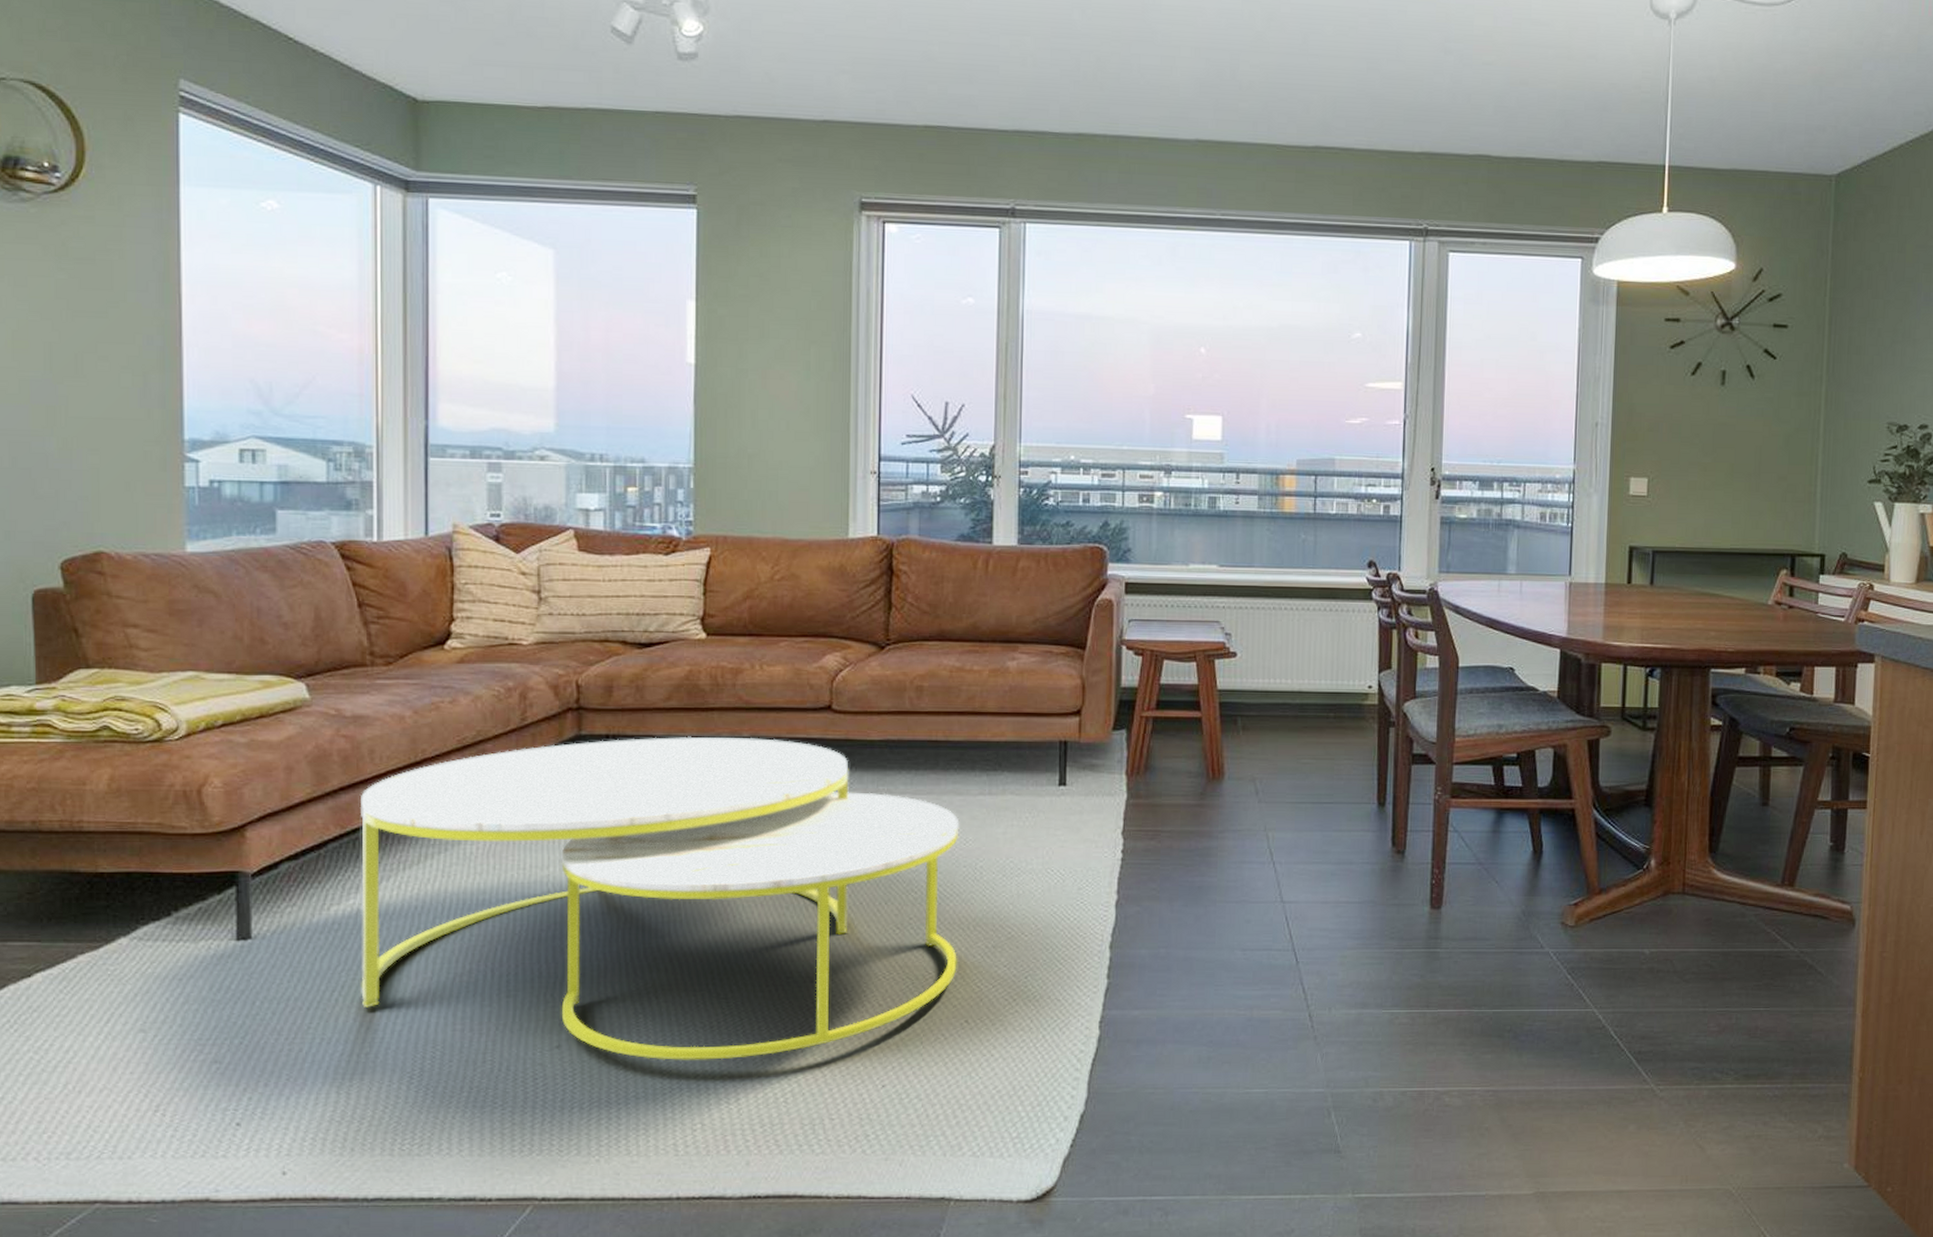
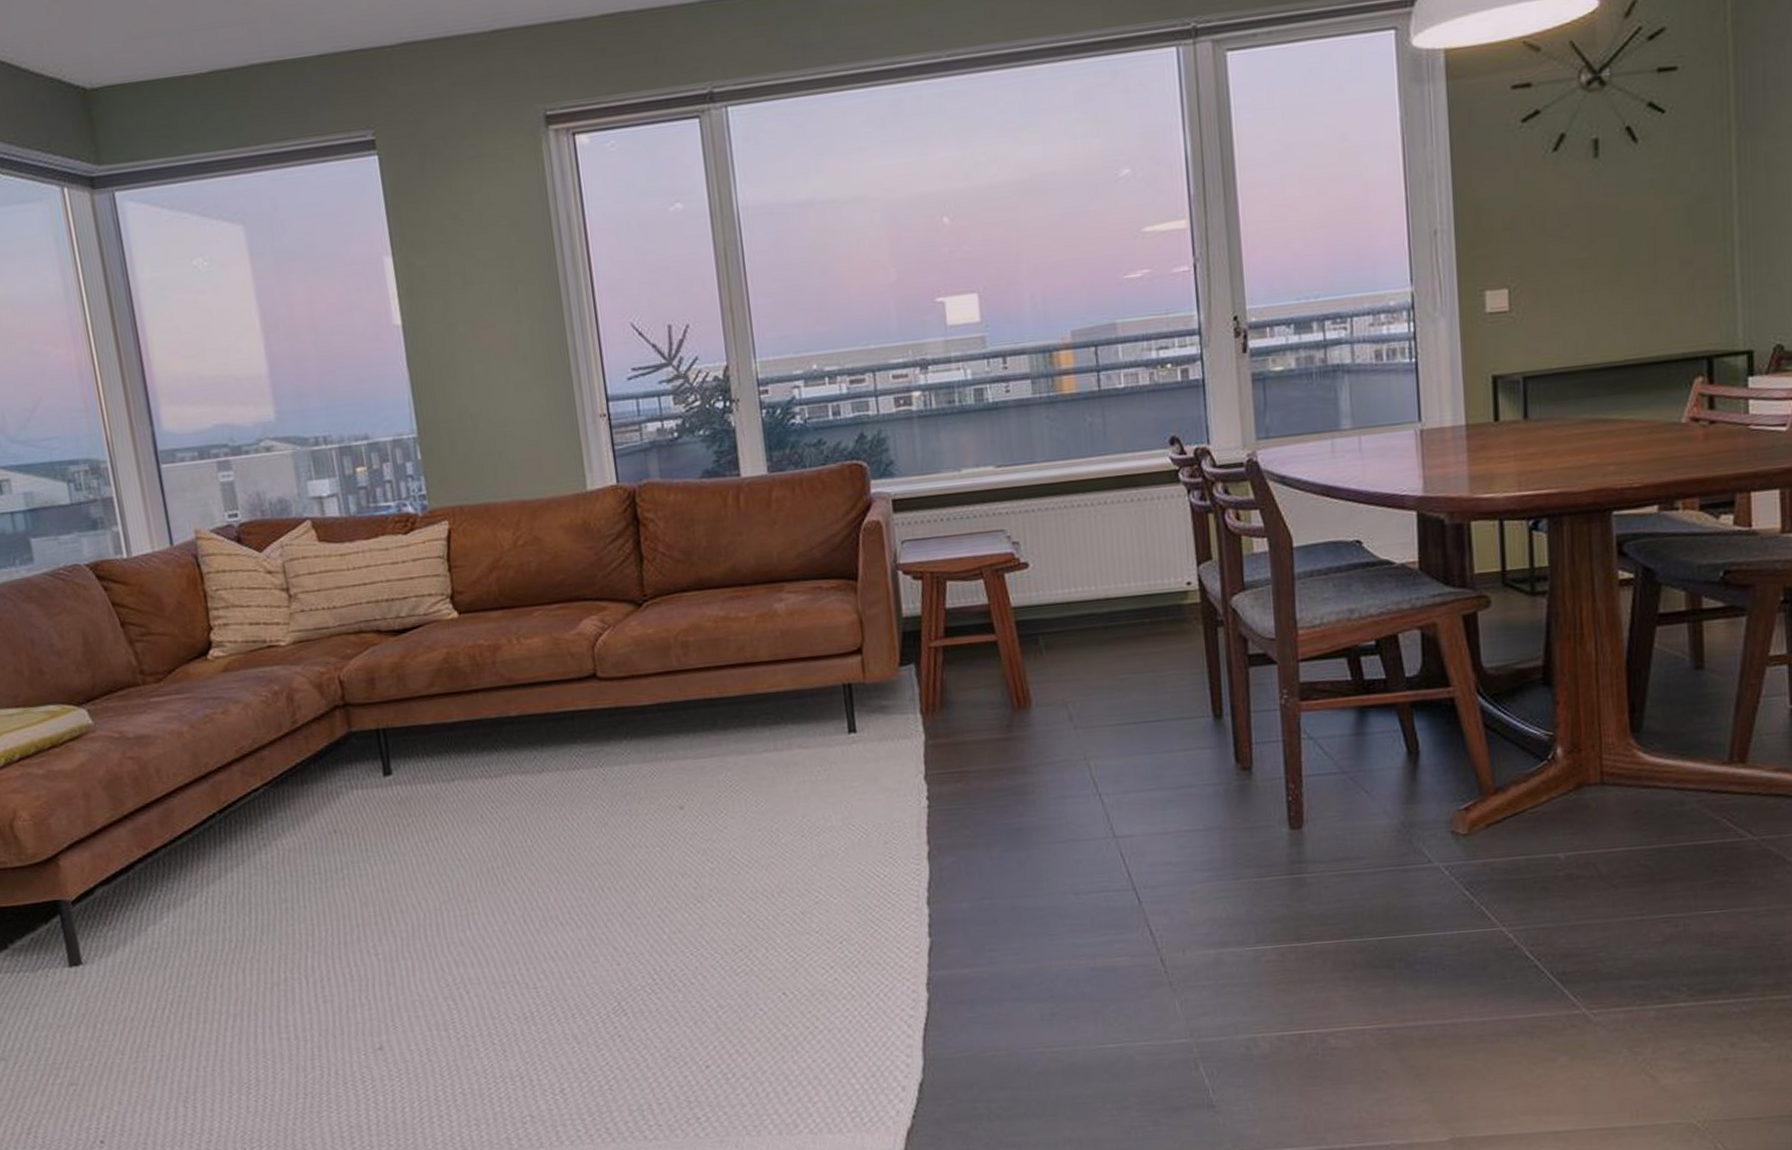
coffee table: present [361,736,960,1060] -> none [156,715,767,1055]

